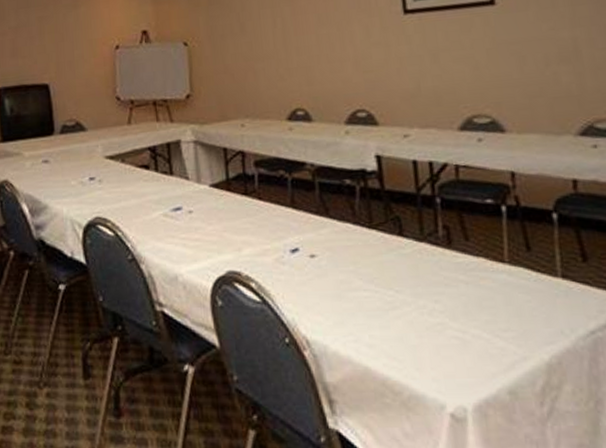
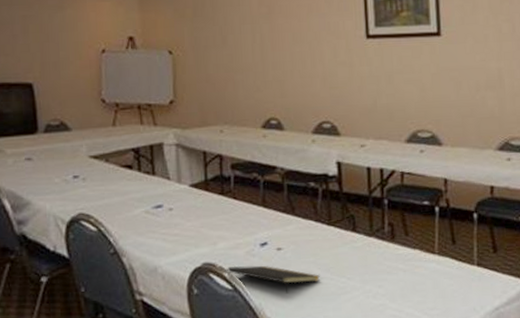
notepad: none [254,274,362,308] -> present [227,265,320,294]

